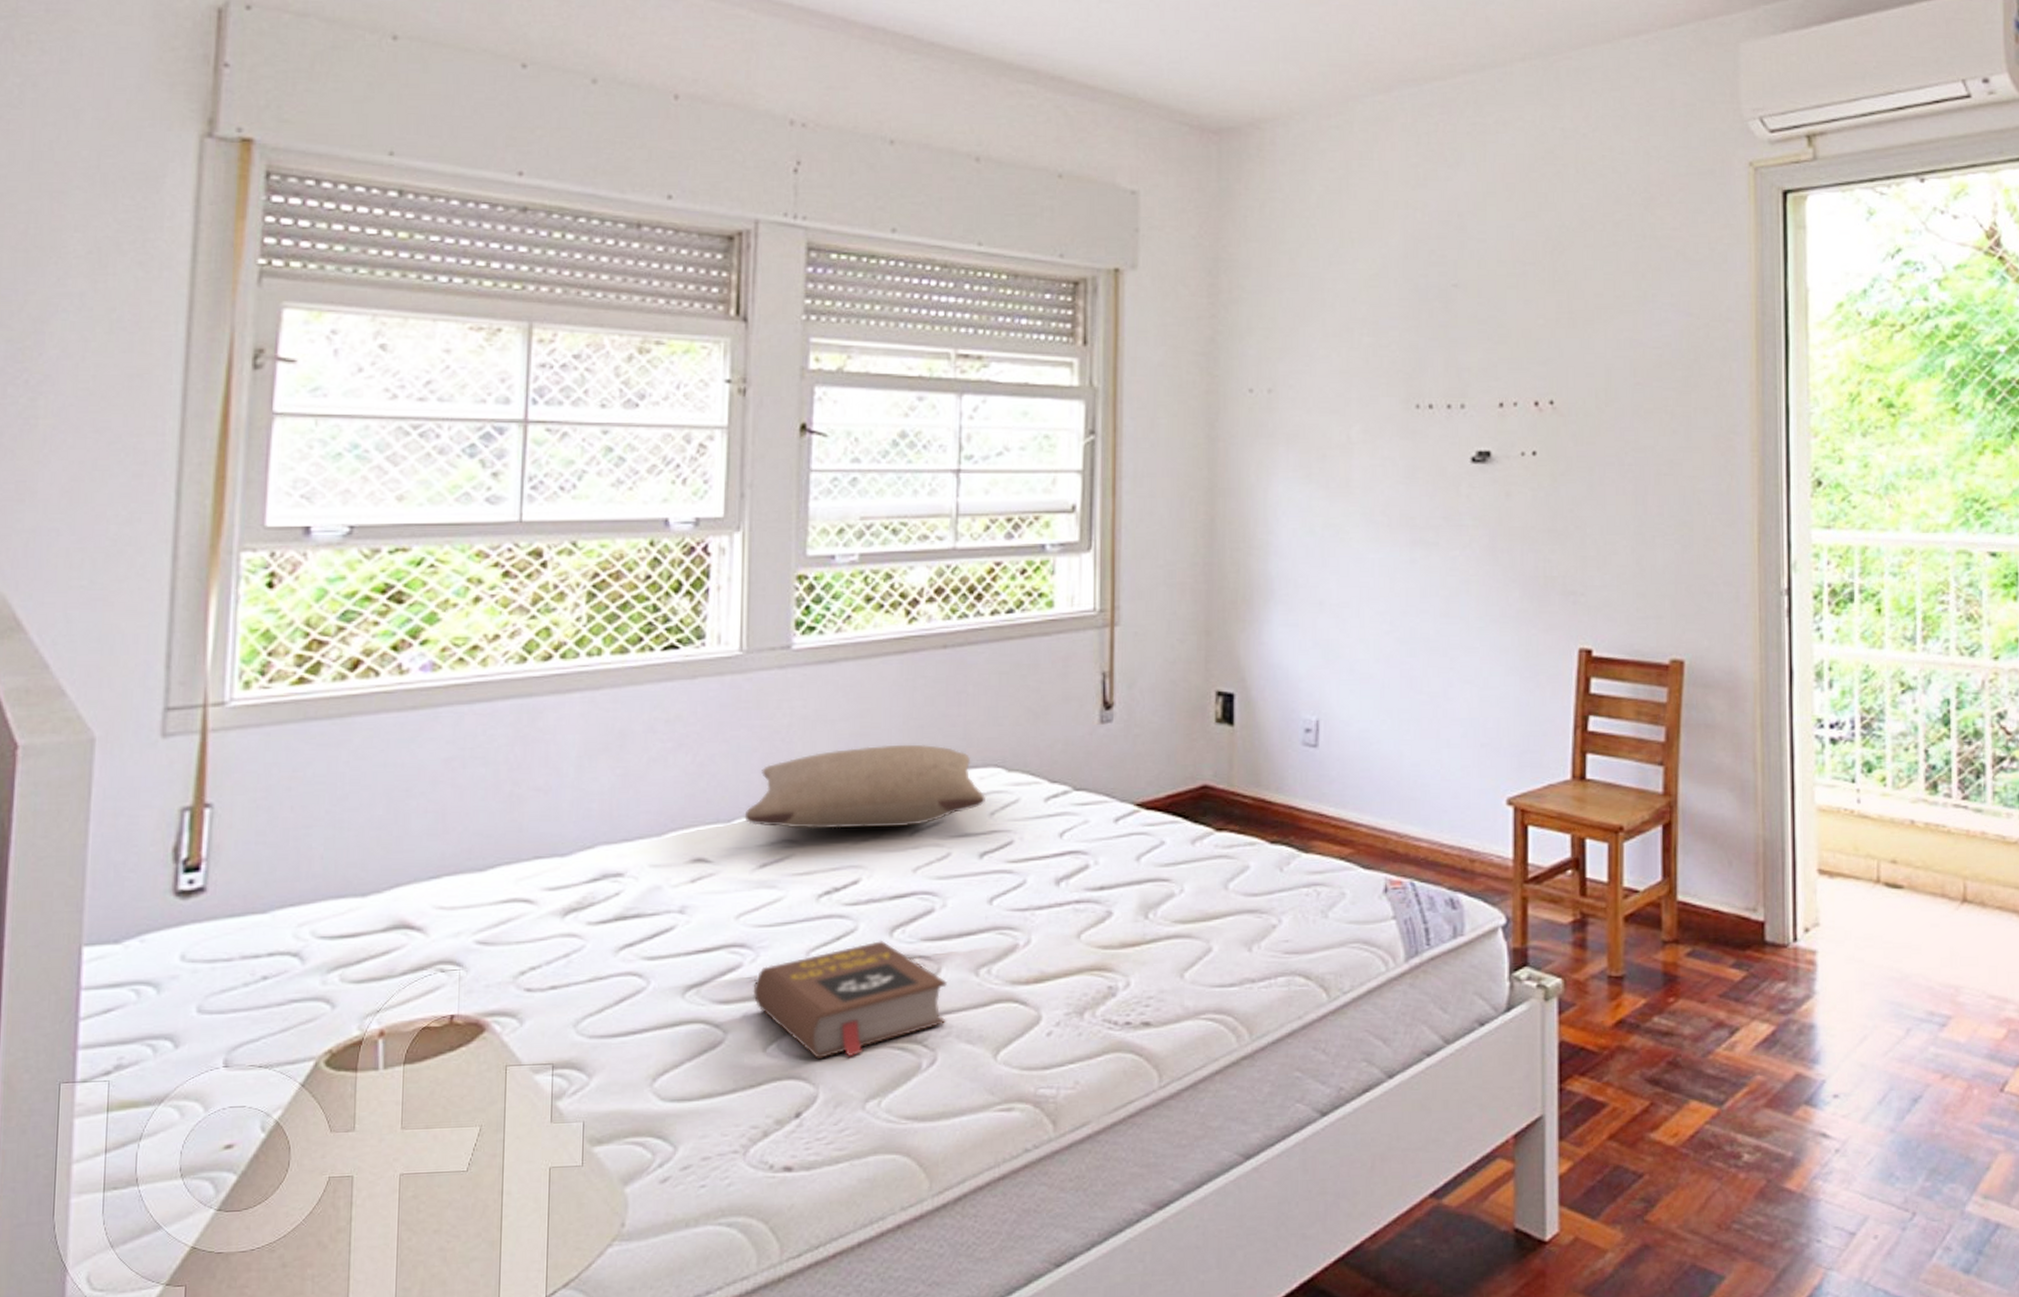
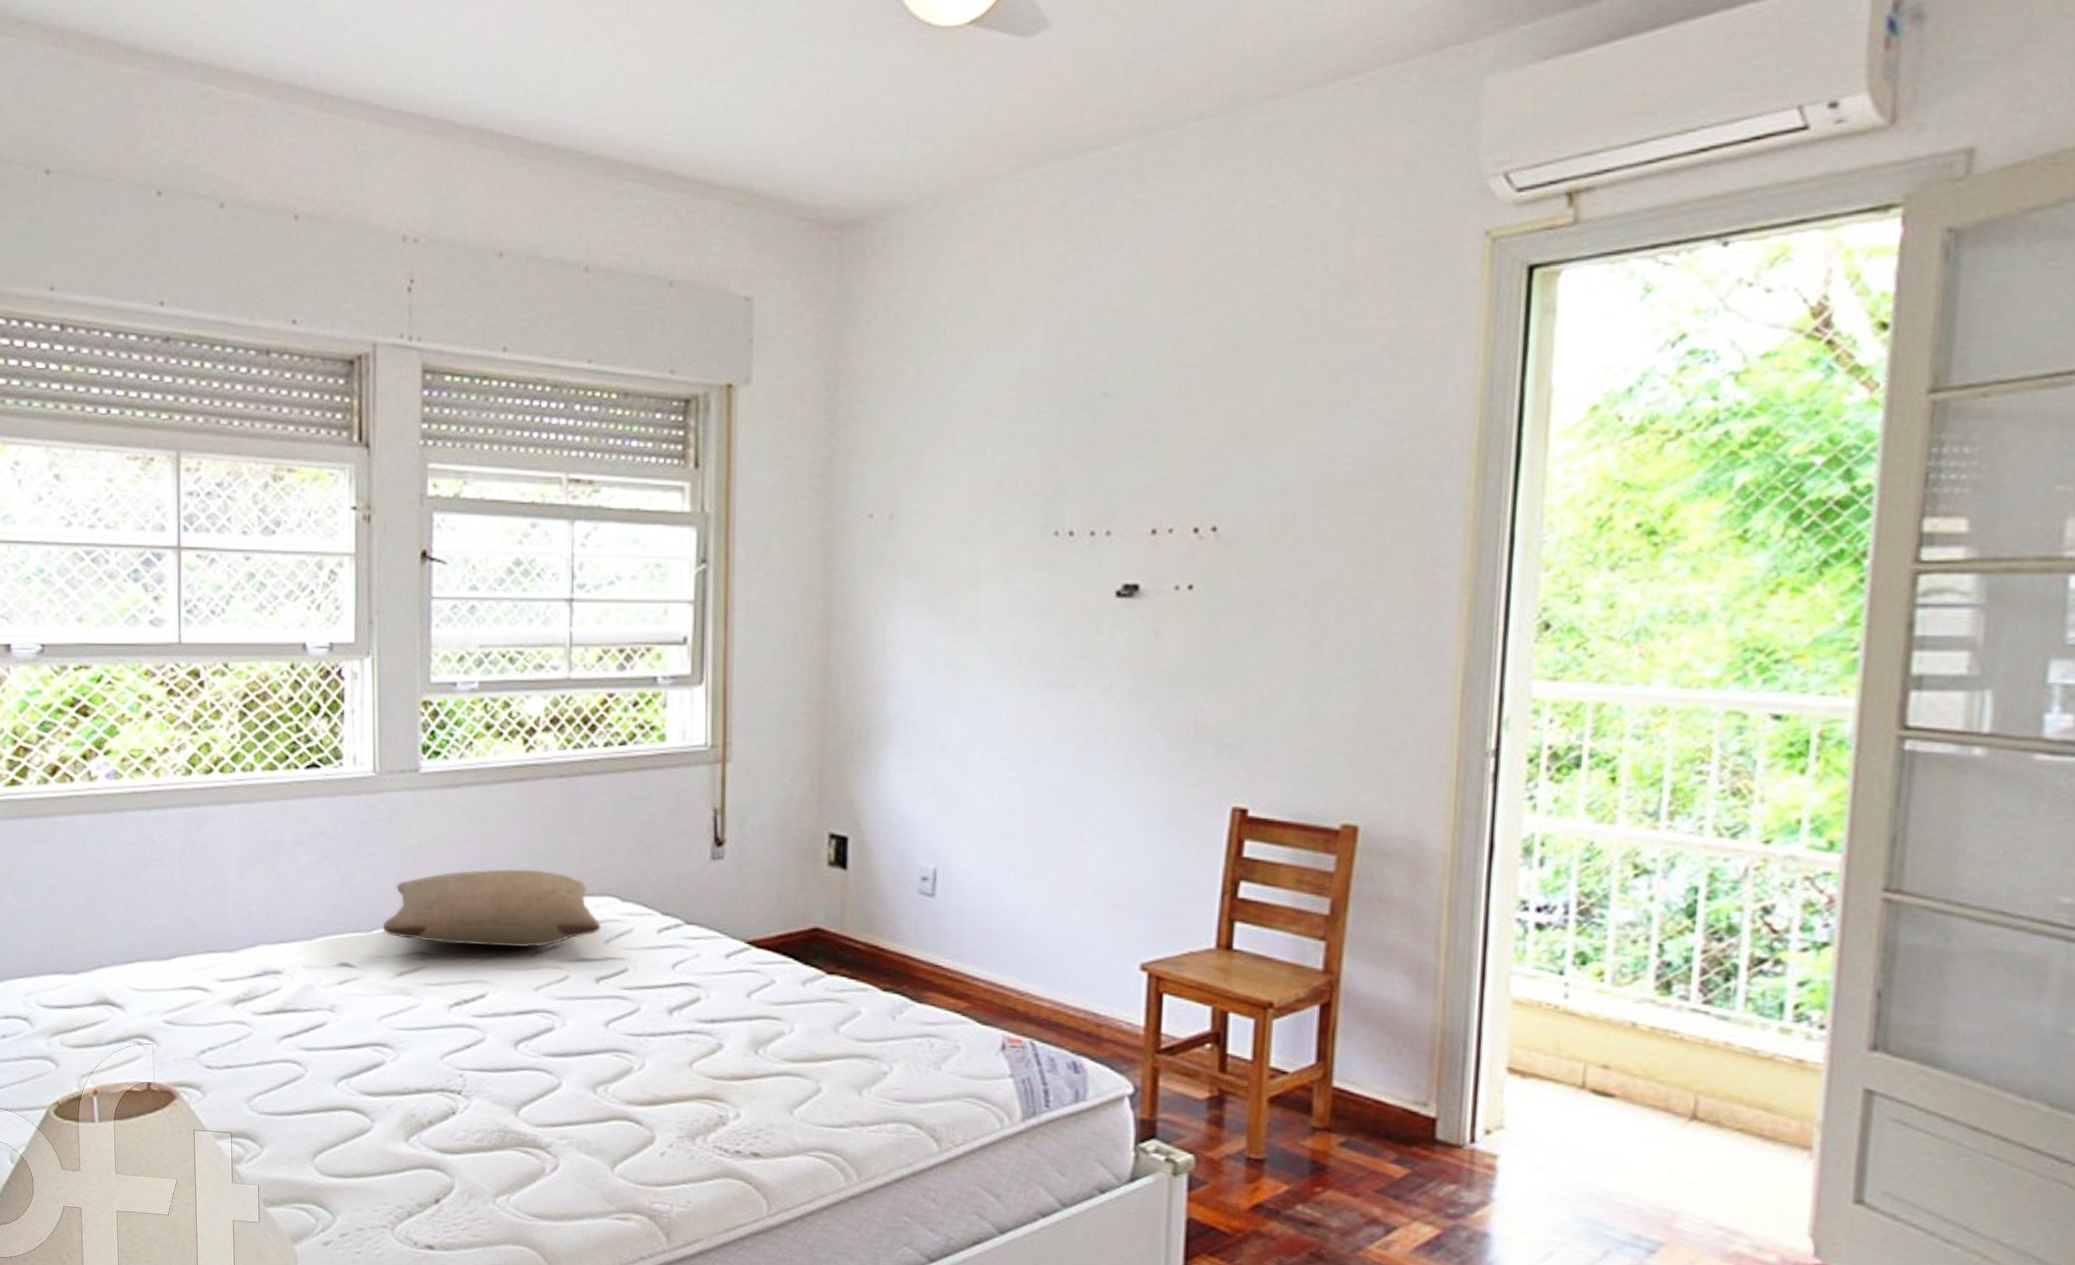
book: present [753,939,947,1059] -> none [395,1051,567,1155]

